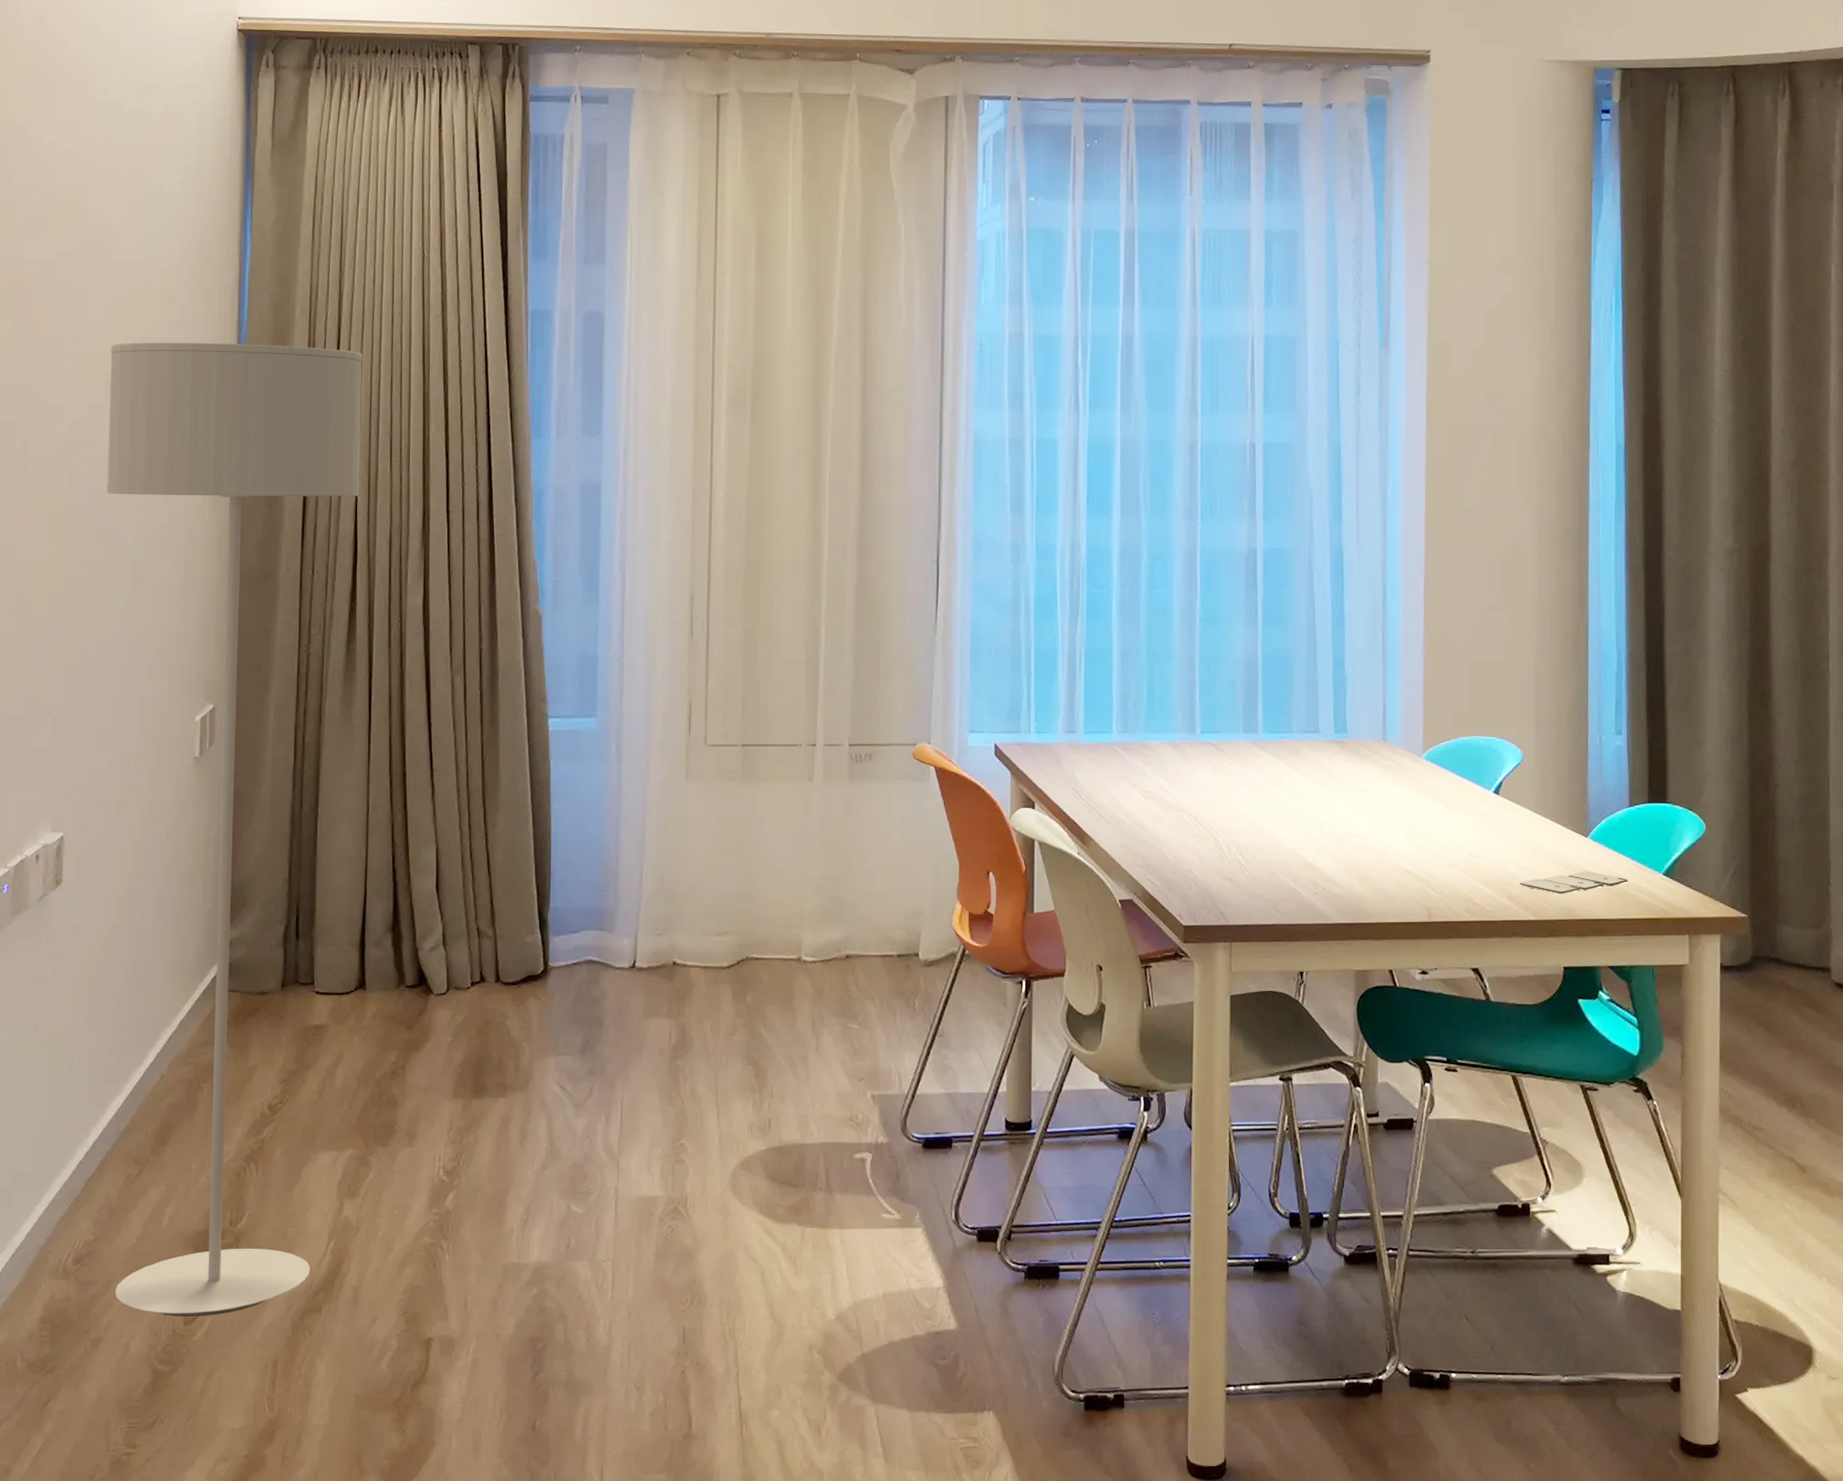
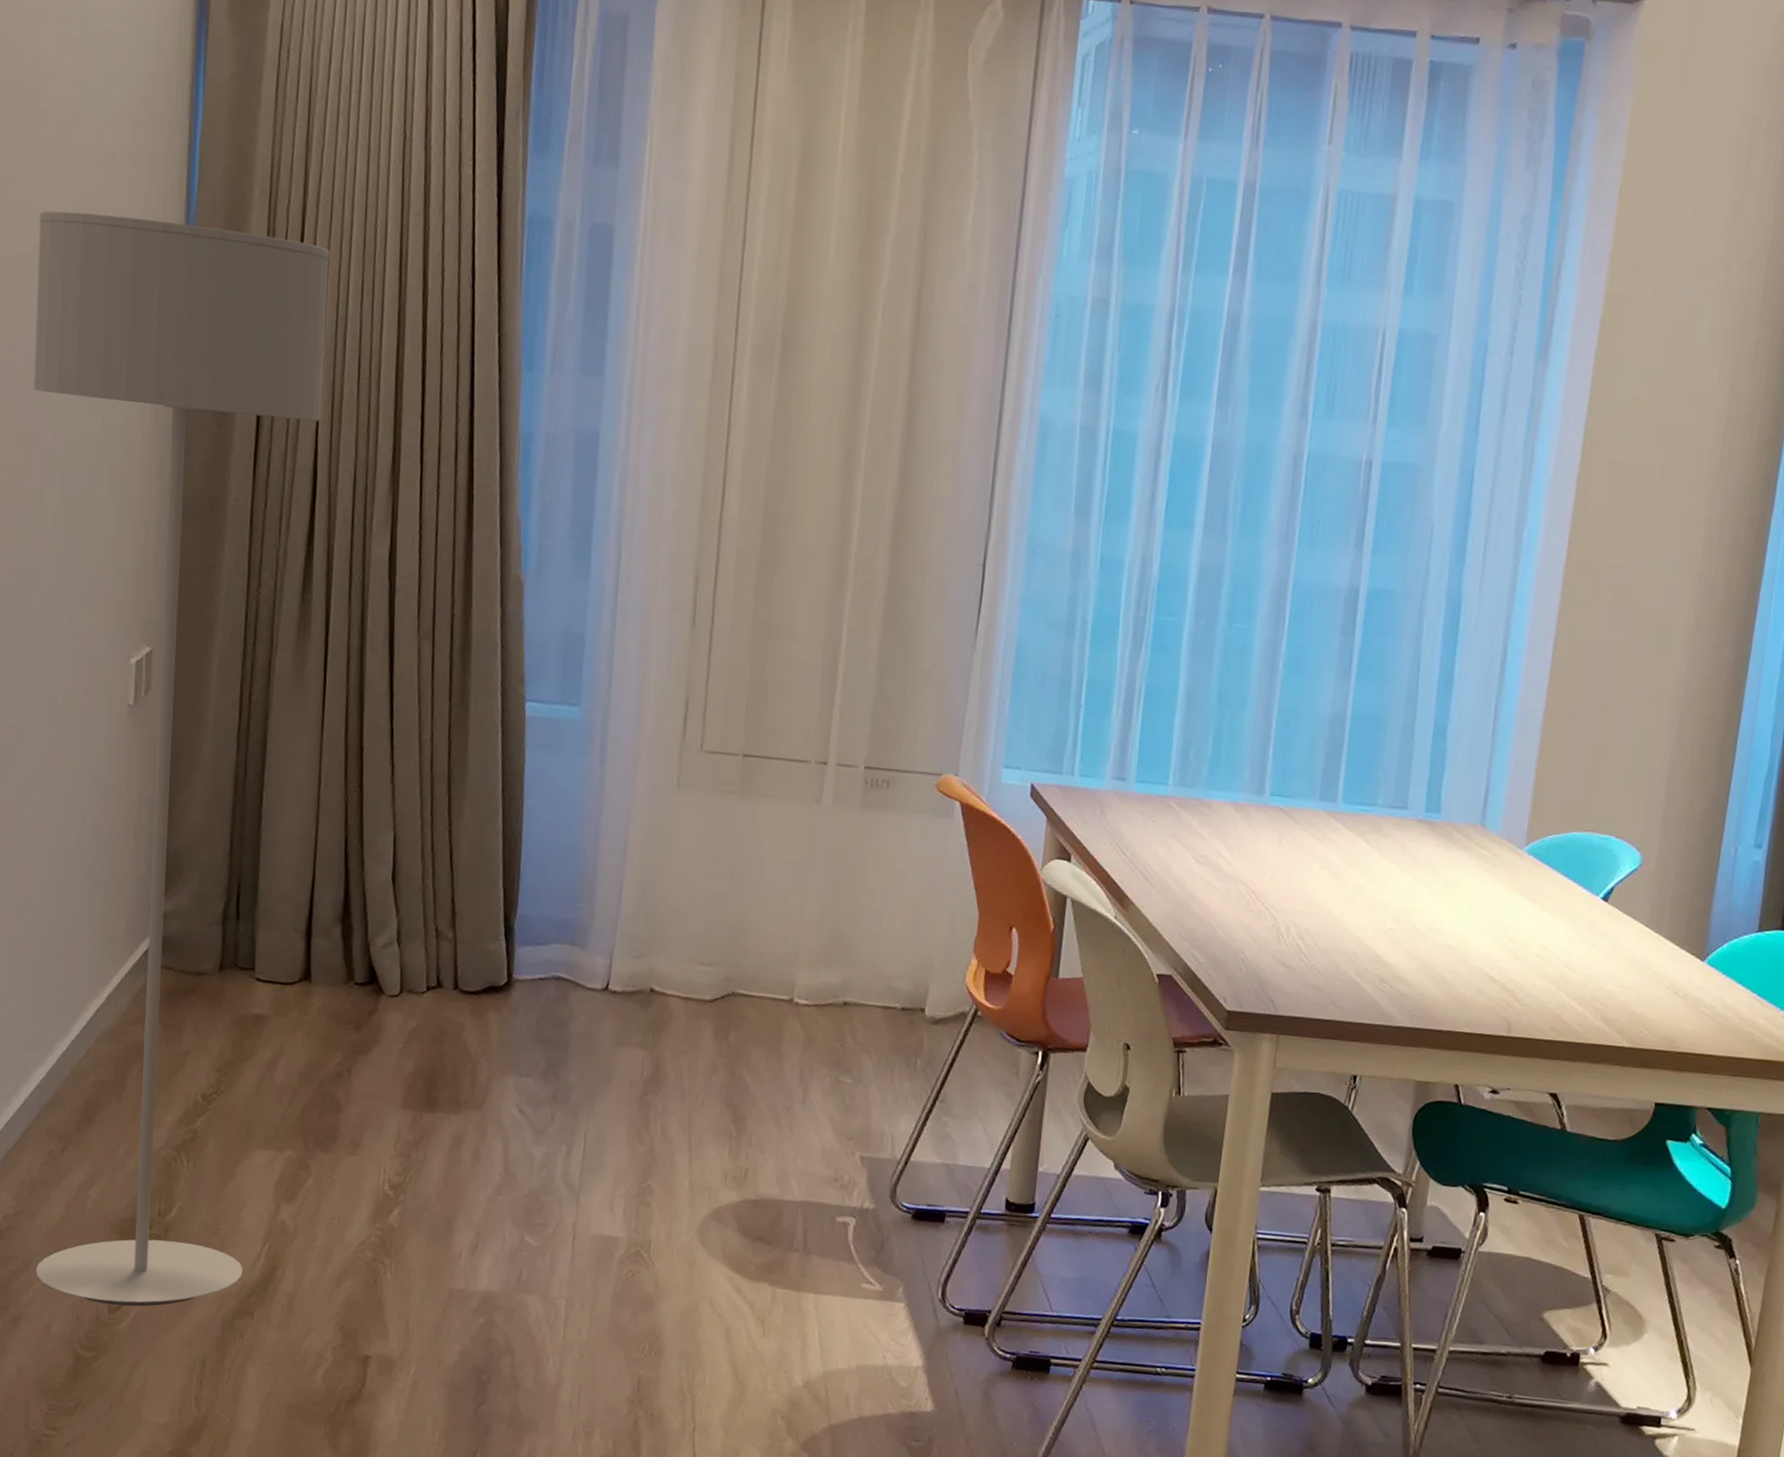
mobile phone: present [1519,871,1629,894] -> none [1617,998,1745,1022]

